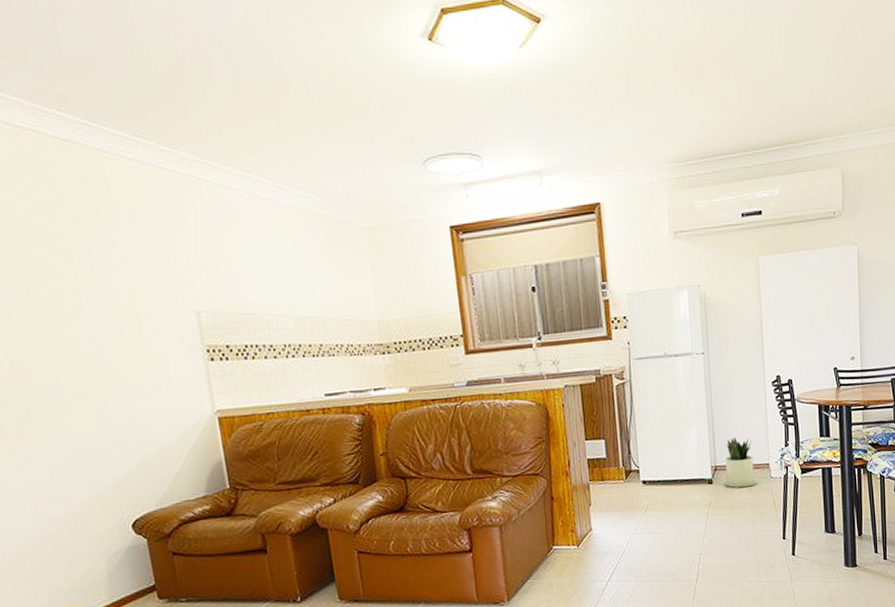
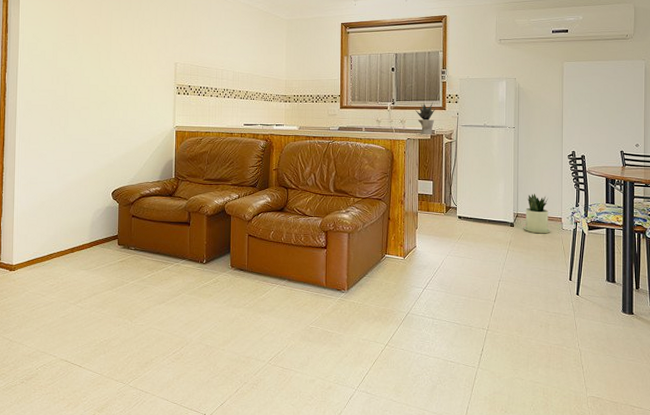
potted plant: none [569,331,599,379] -> present [414,103,436,135]

